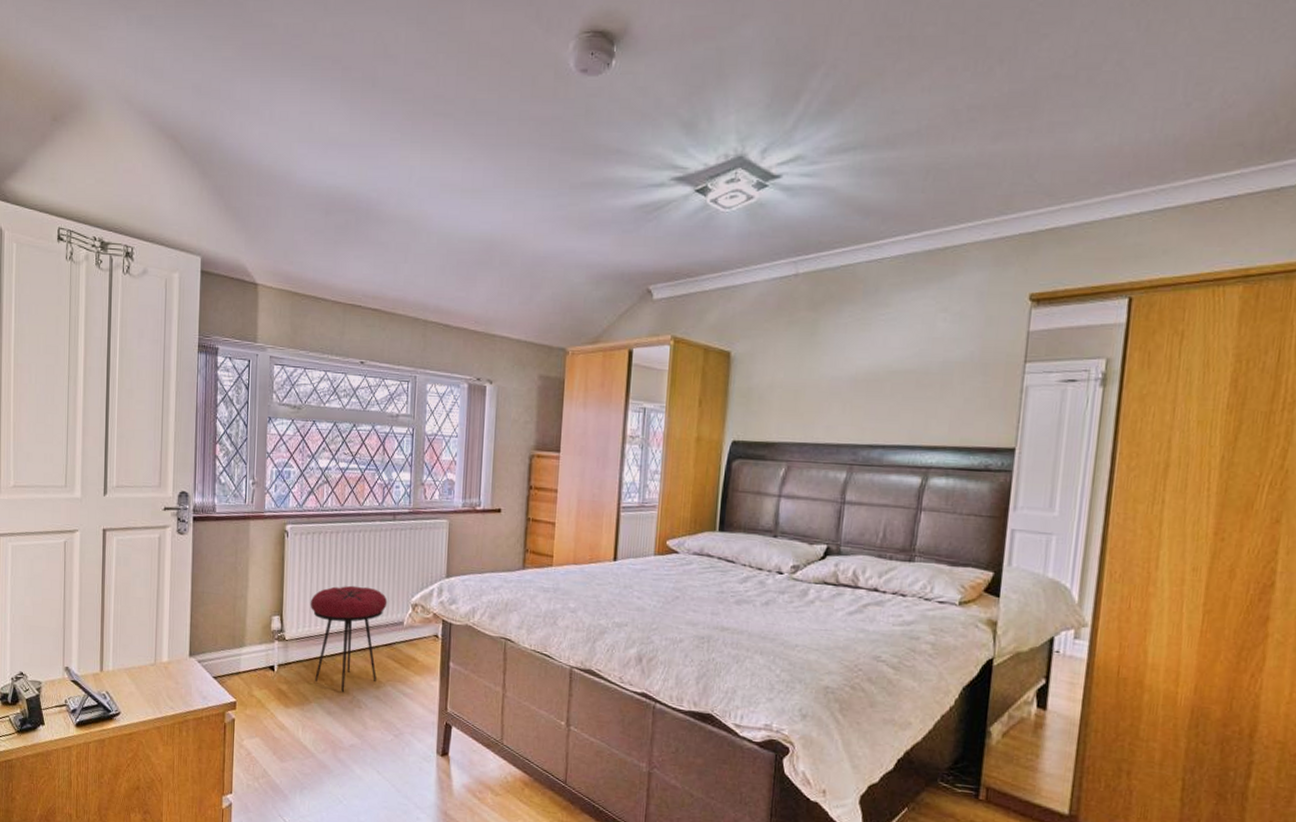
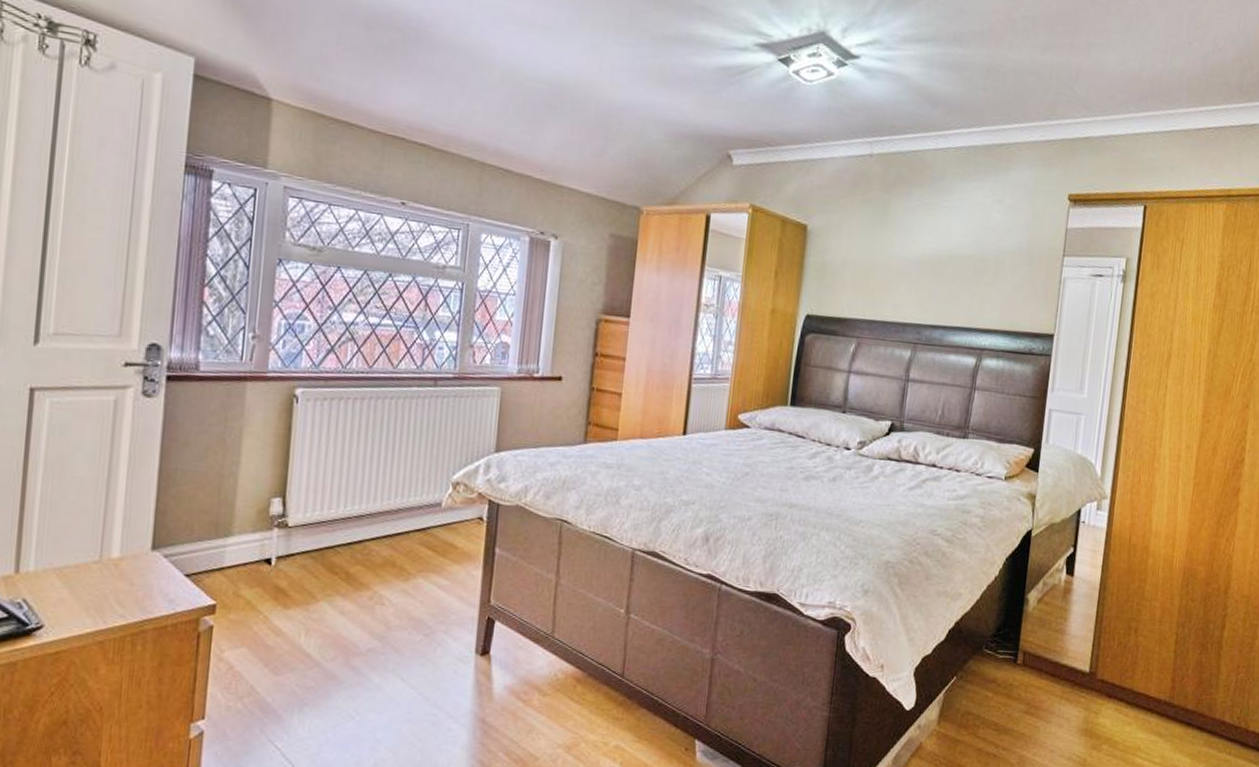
stool: present [310,585,388,693] -> none [323,461,423,588]

